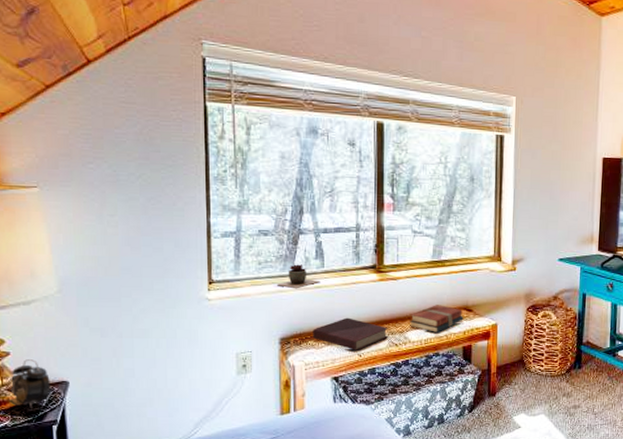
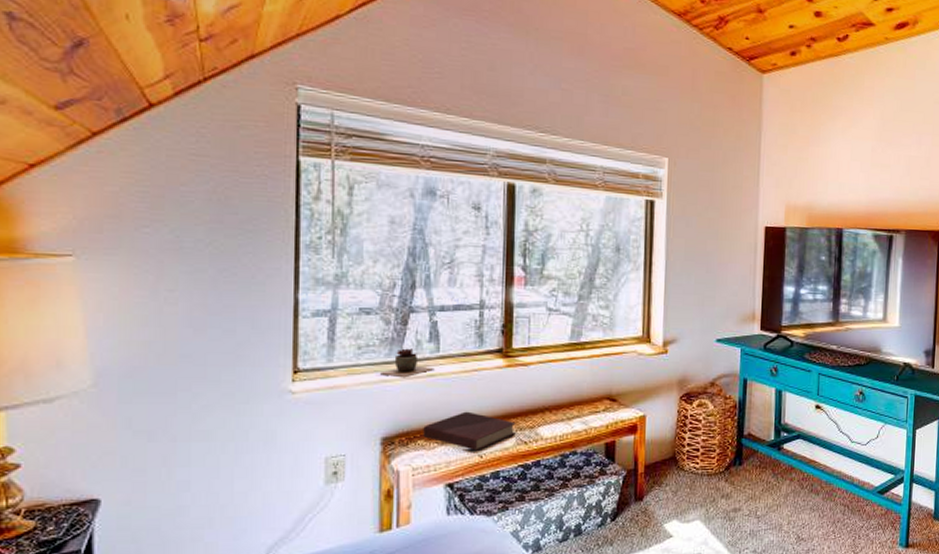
alarm clock: present [8,359,51,409] -> none [14,473,74,537]
books: present [410,305,464,332] -> none [542,394,606,427]

